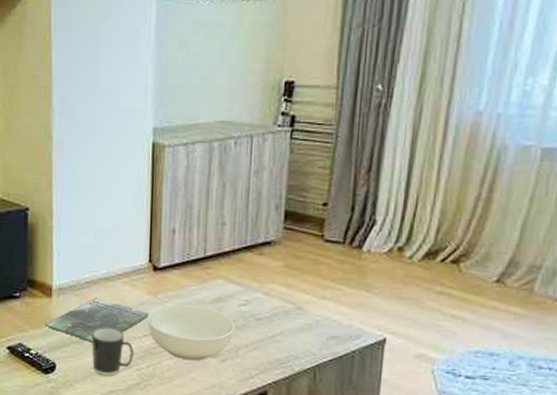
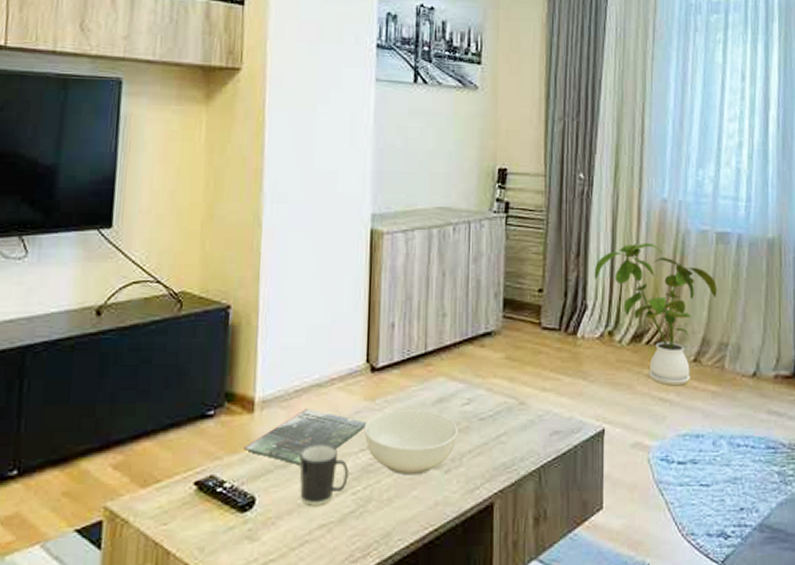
house plant: none [386,158,535,305] -> present [594,242,717,386]

